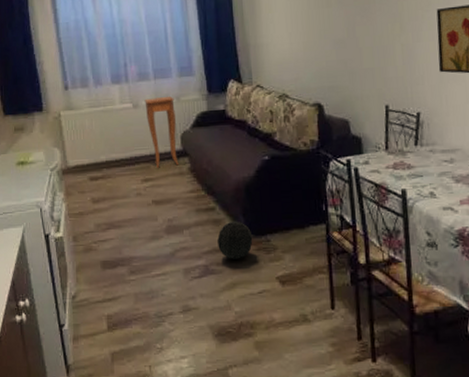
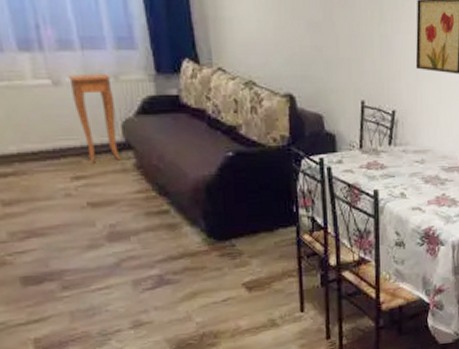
ball: present [217,222,253,259] -> none [173,226,216,267]

